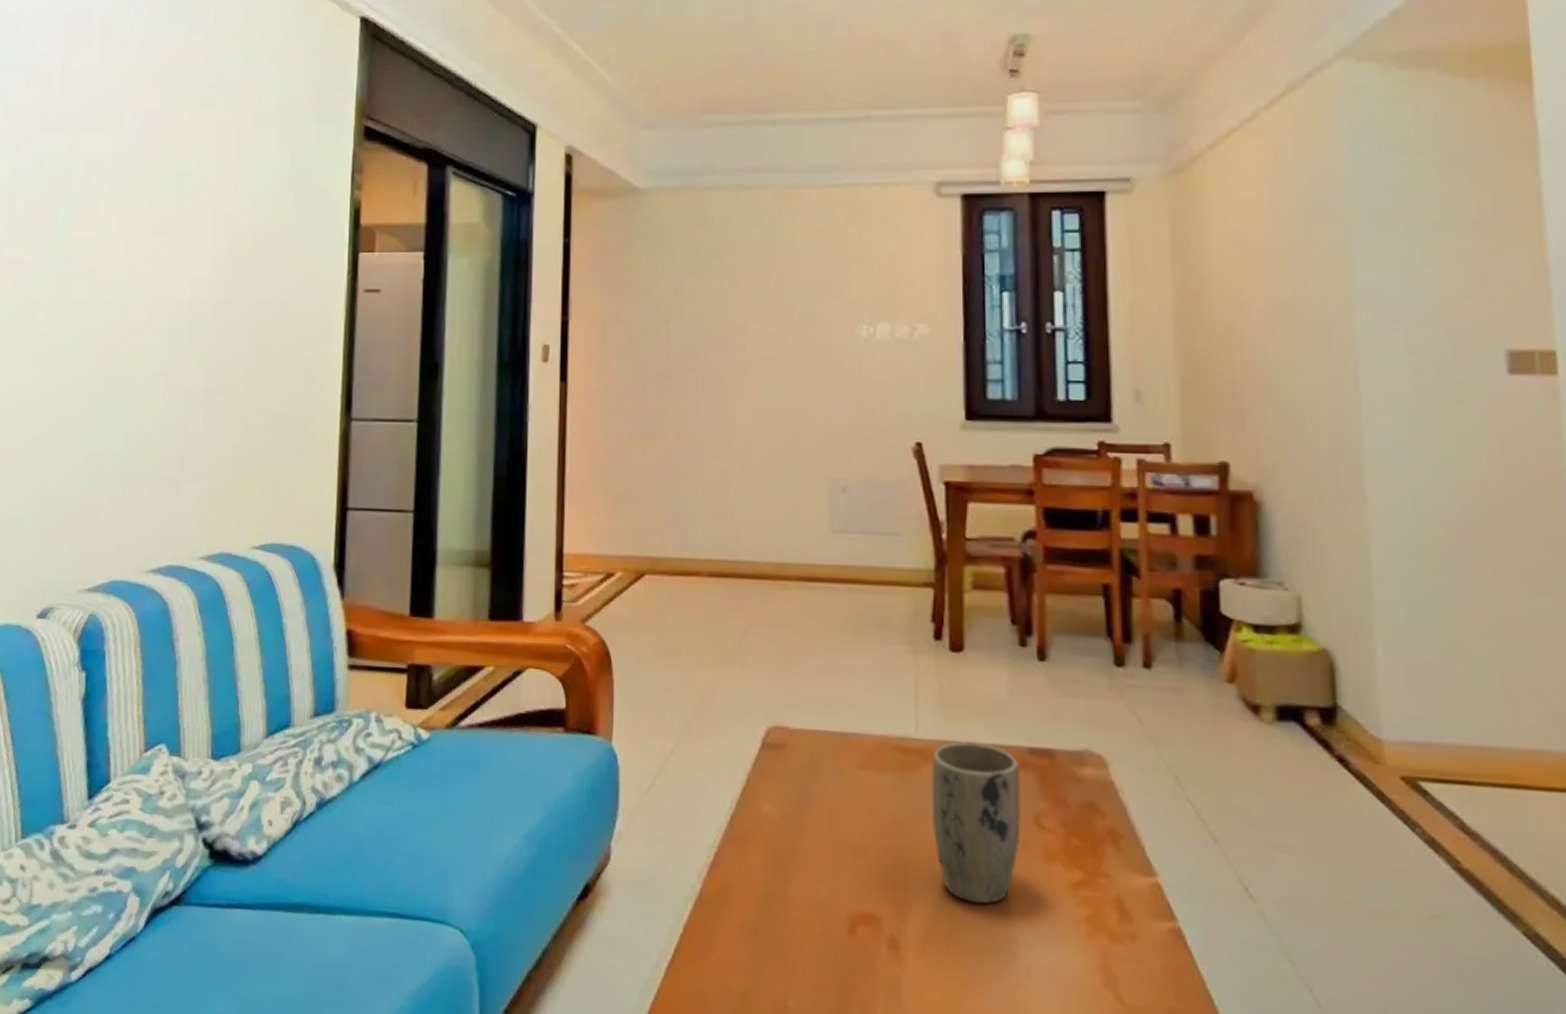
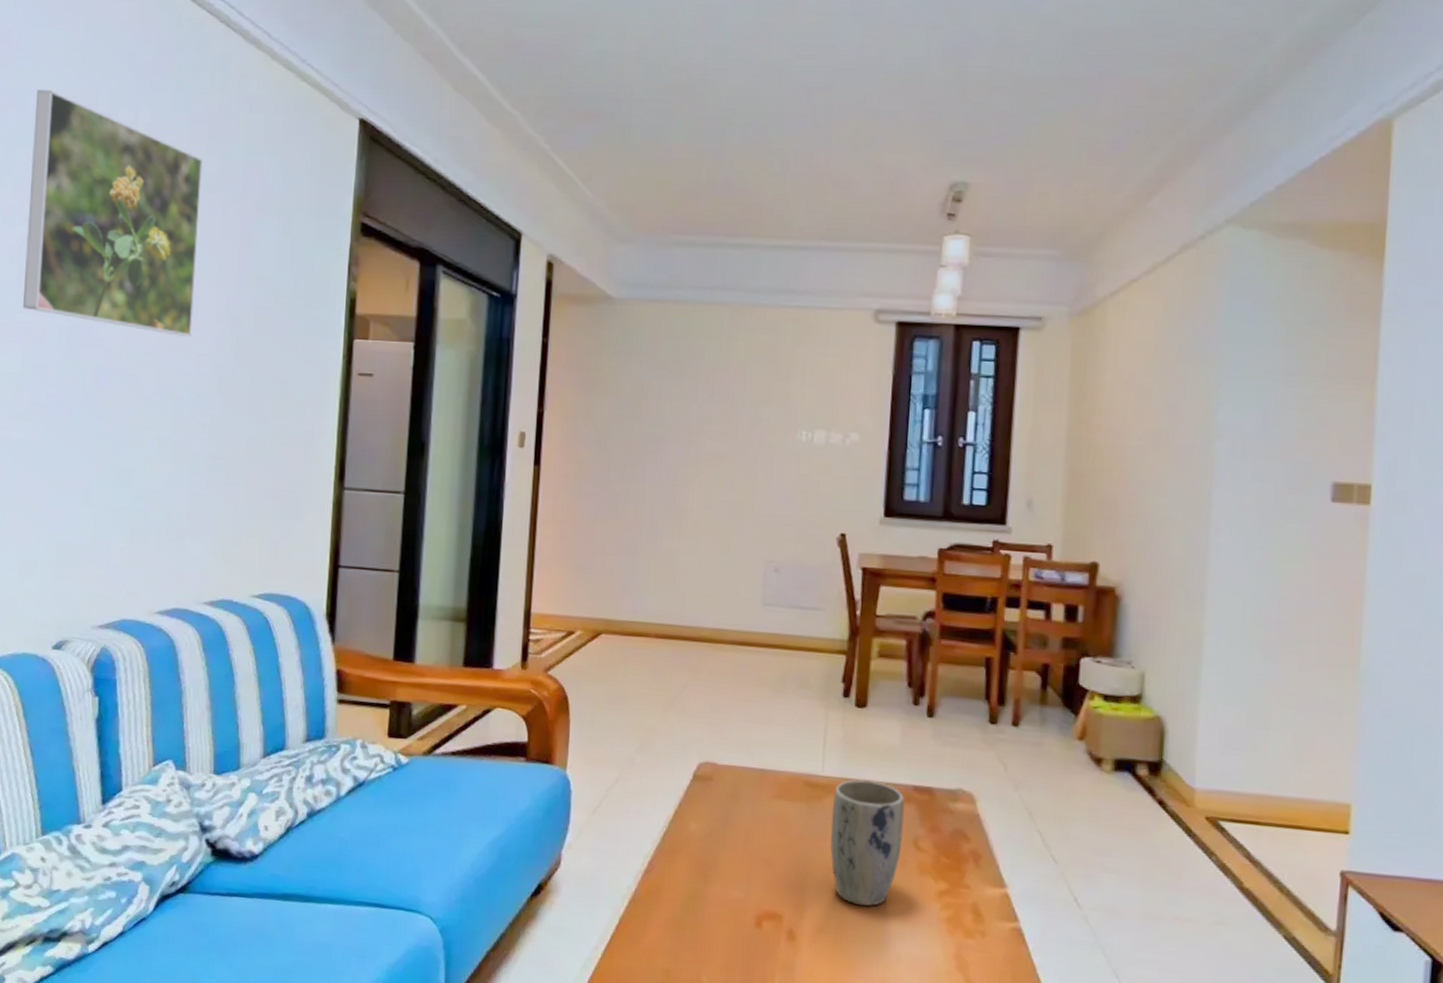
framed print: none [13,13,199,261] -> present [23,90,203,337]

